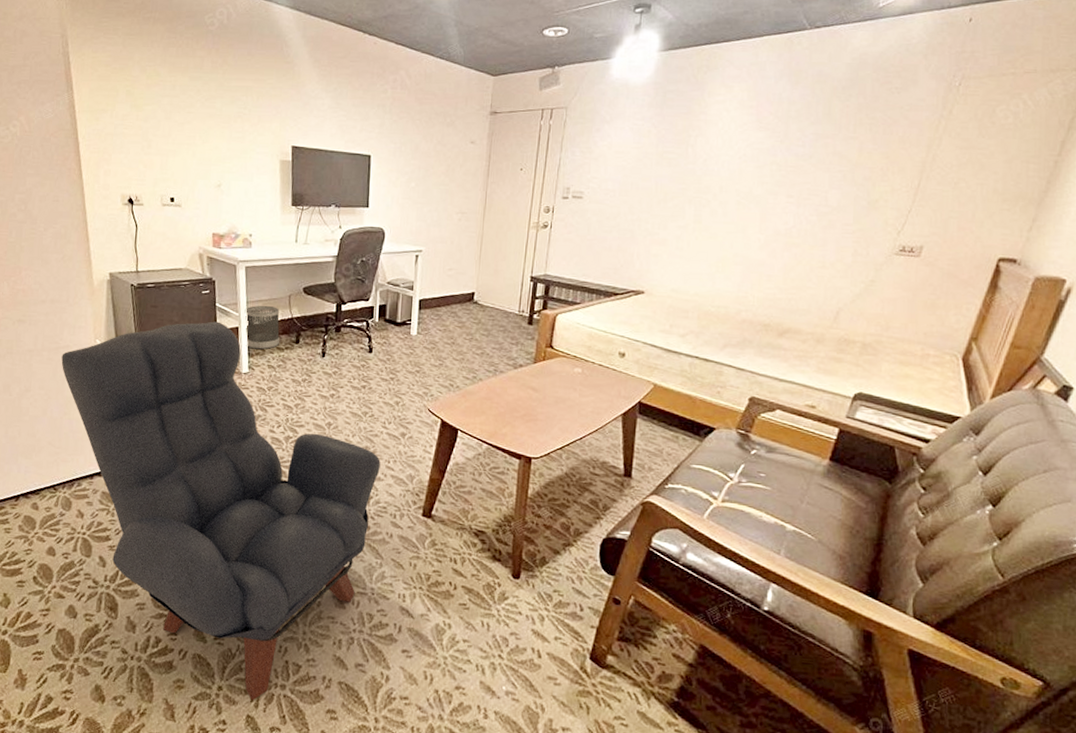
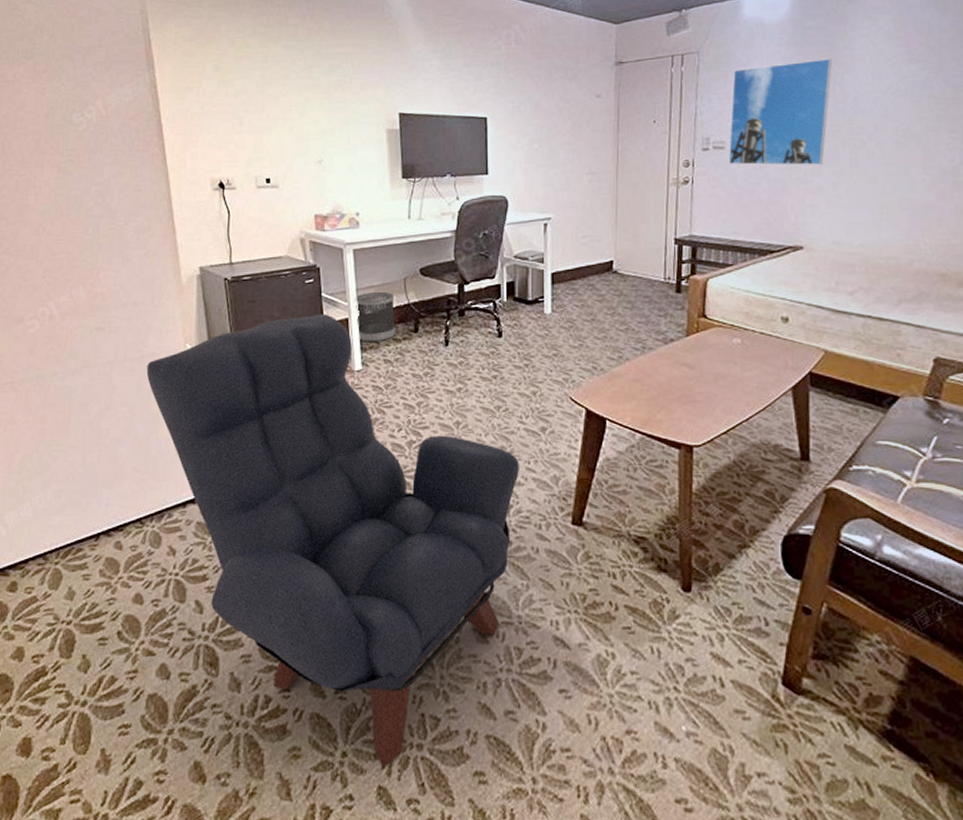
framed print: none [584,121,687,219] -> present [728,58,832,165]

